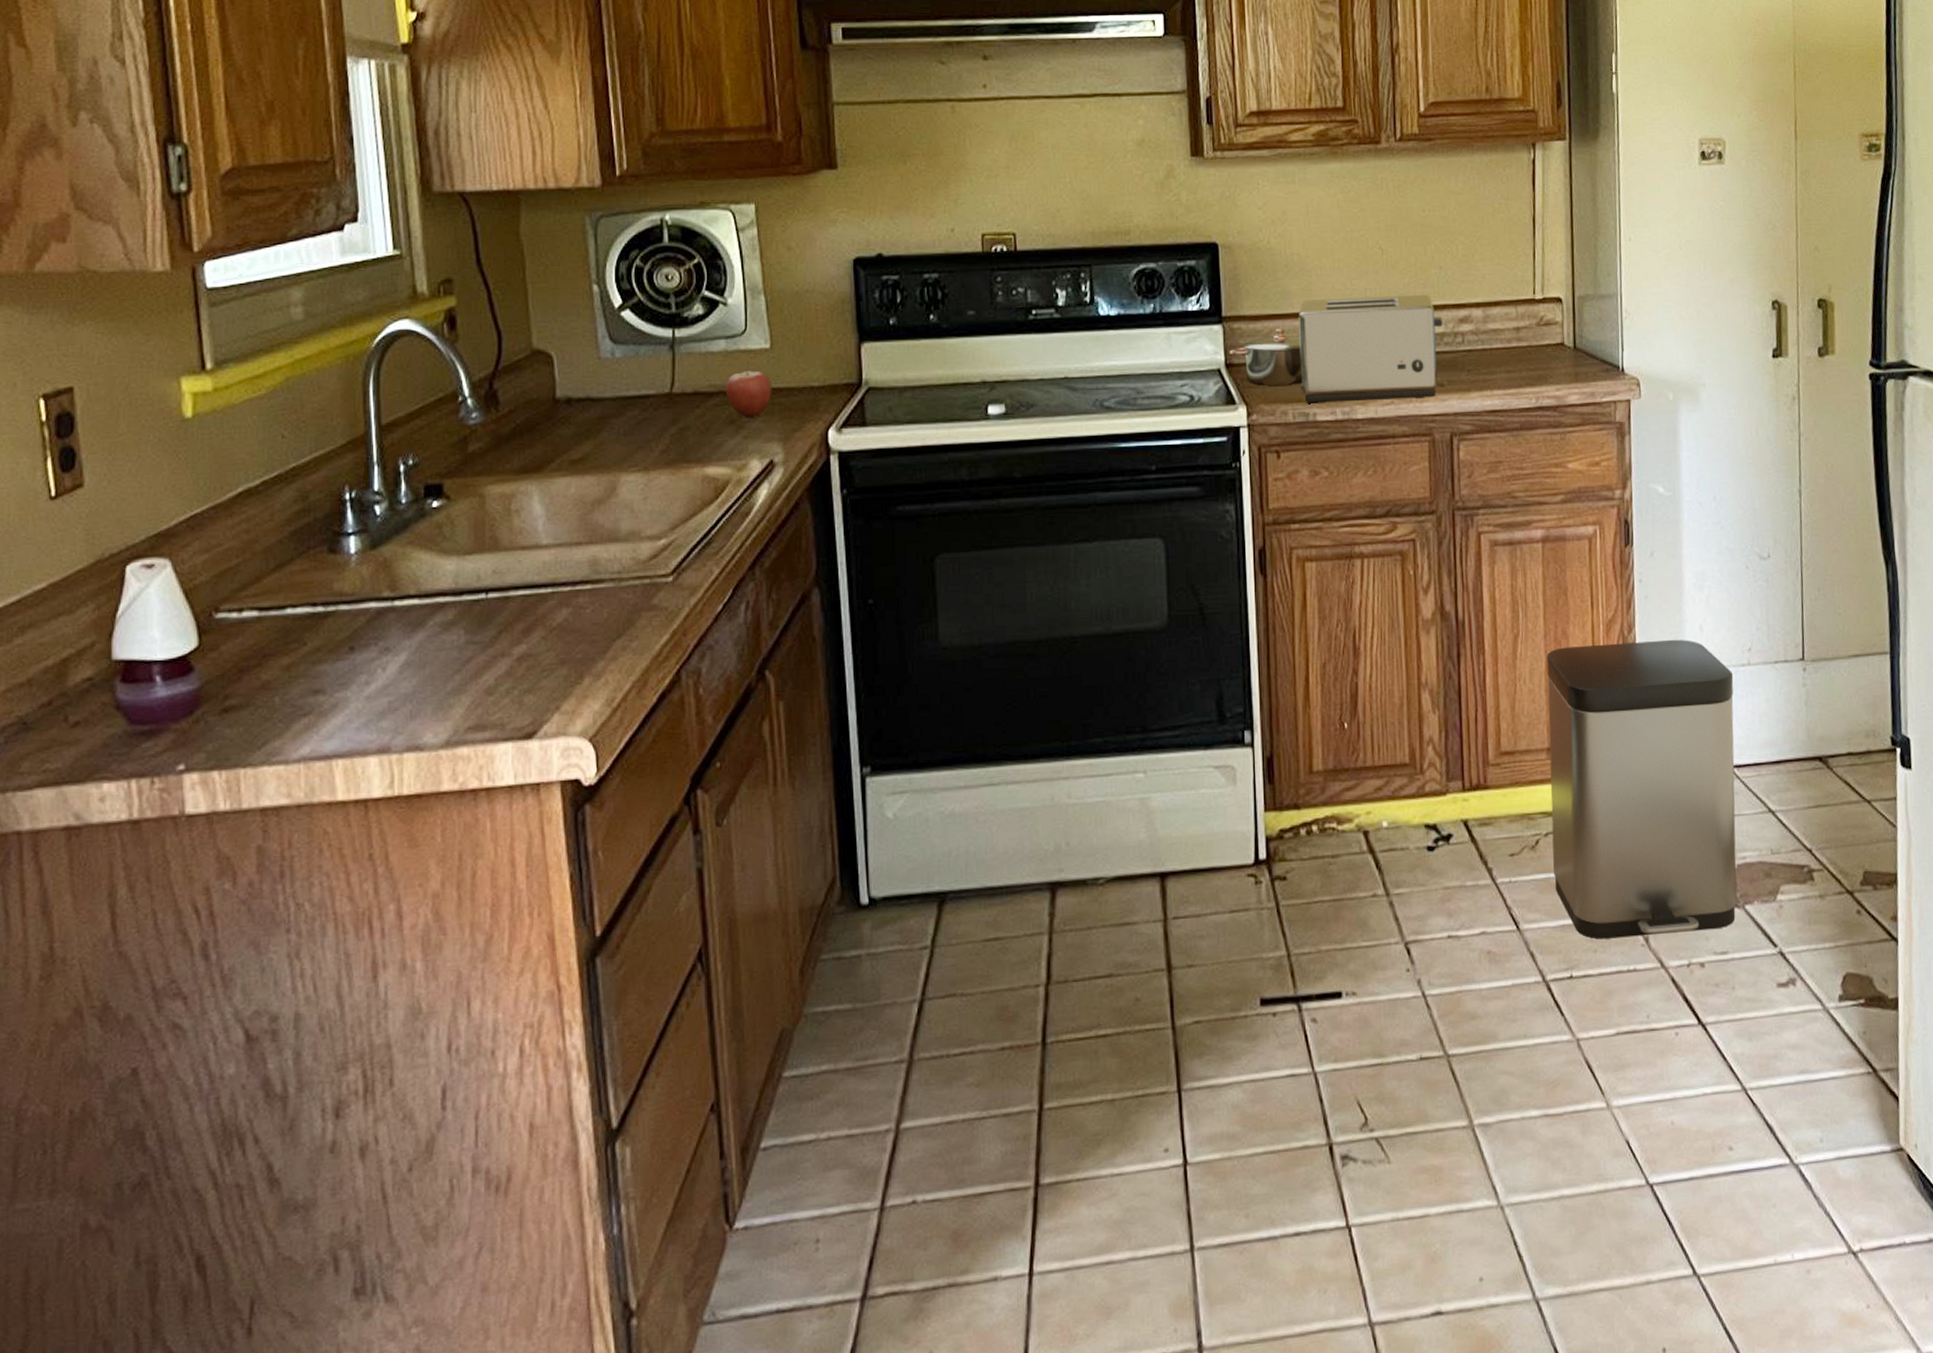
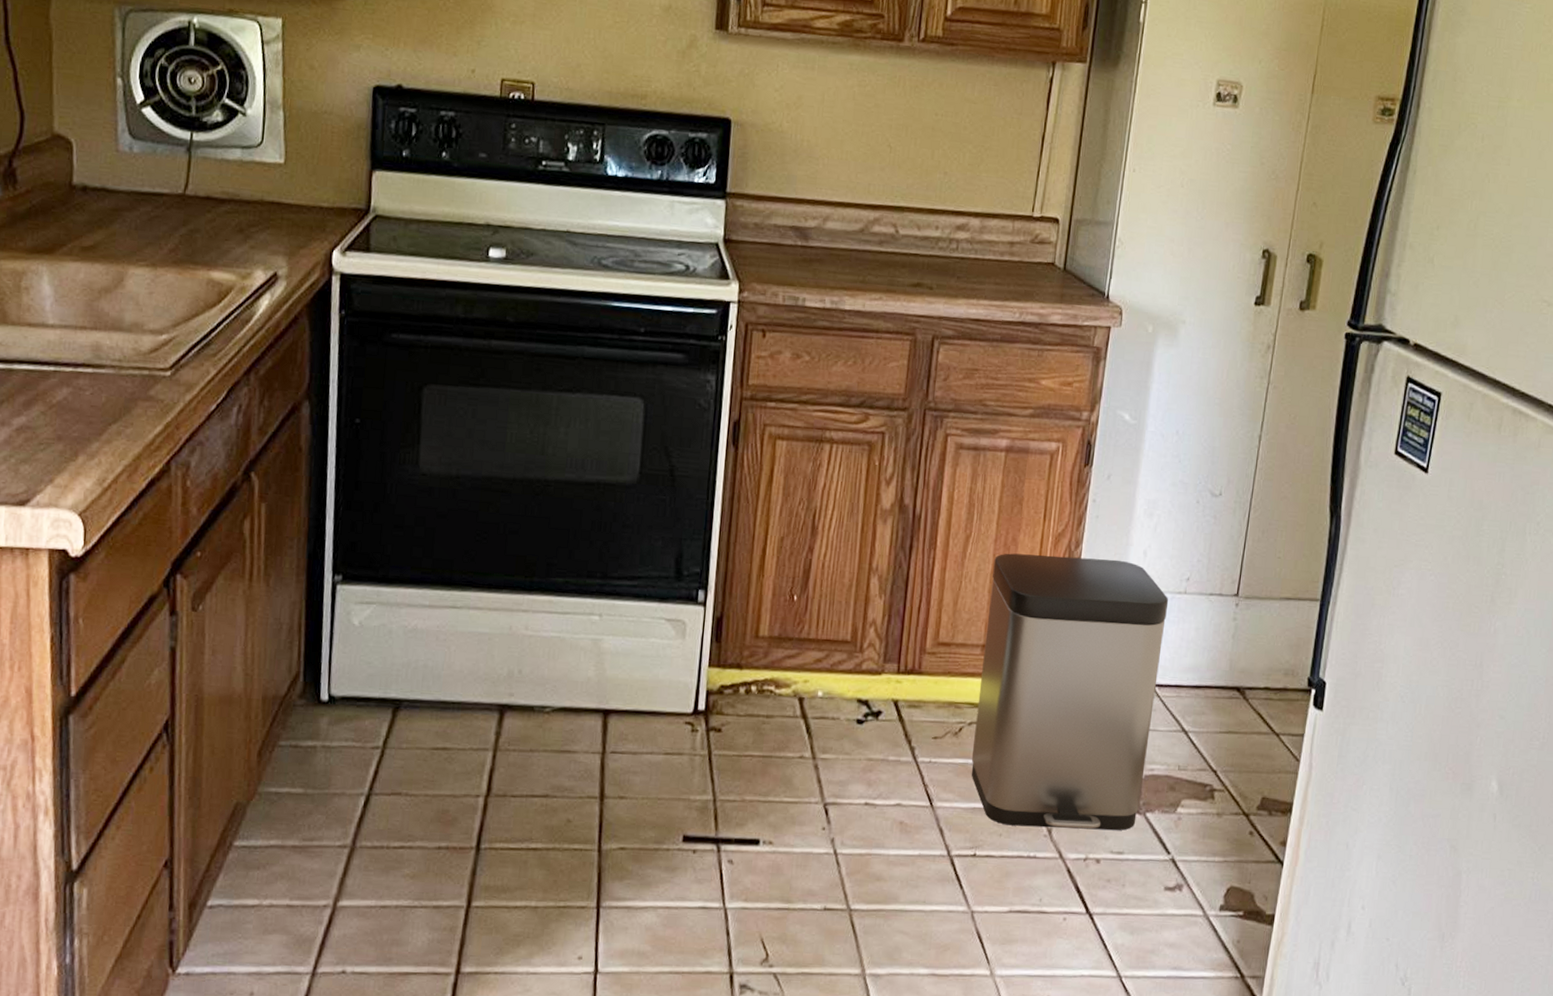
fruit: present [725,361,772,417] -> none [236,173,283,229]
cooking pot: present [1229,328,1303,386] -> none [729,211,800,268]
toaster: present [1299,294,1443,404] -> none [794,187,940,299]

